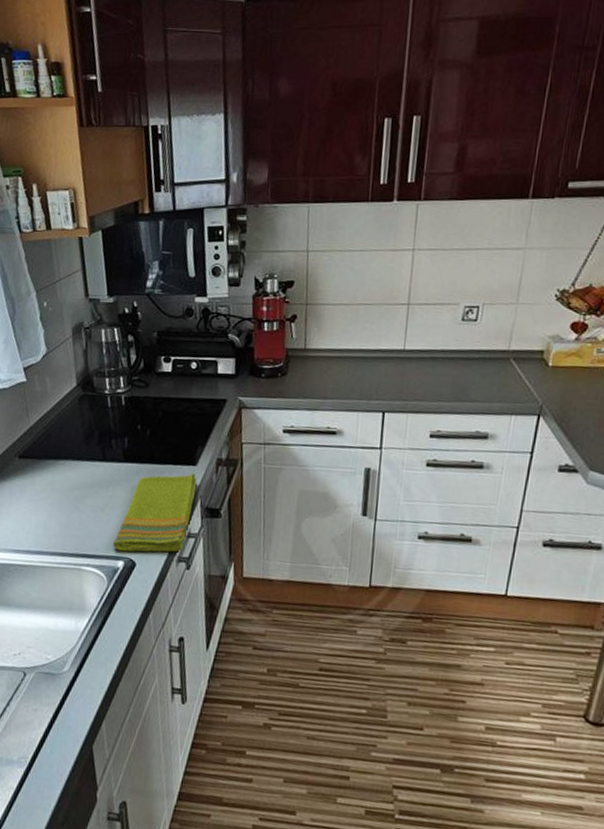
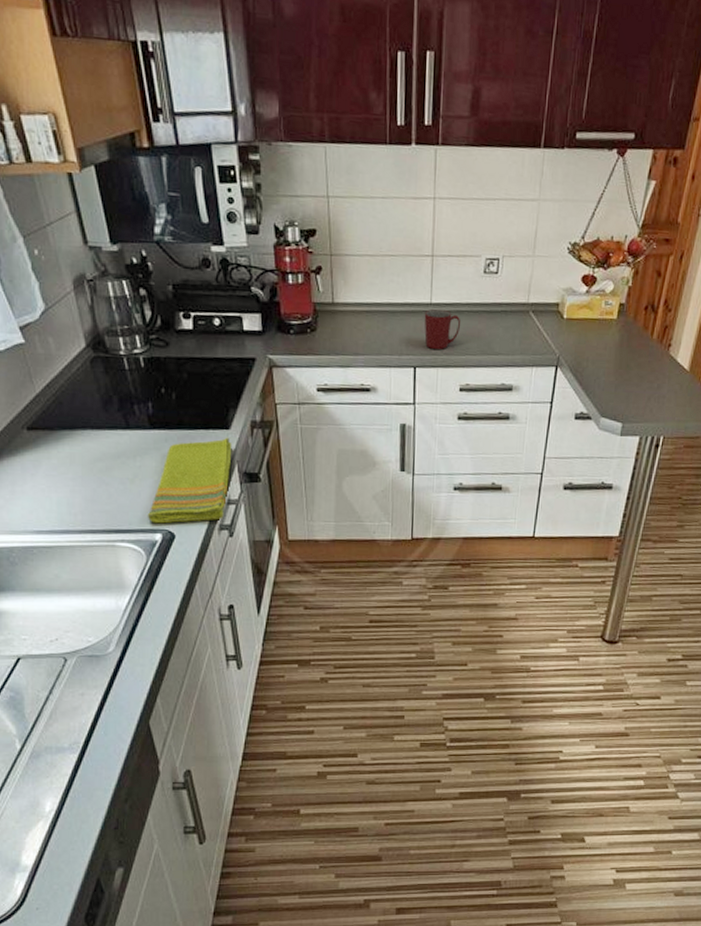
mug: none [396,355,434,395] -> present [424,308,460,349]

